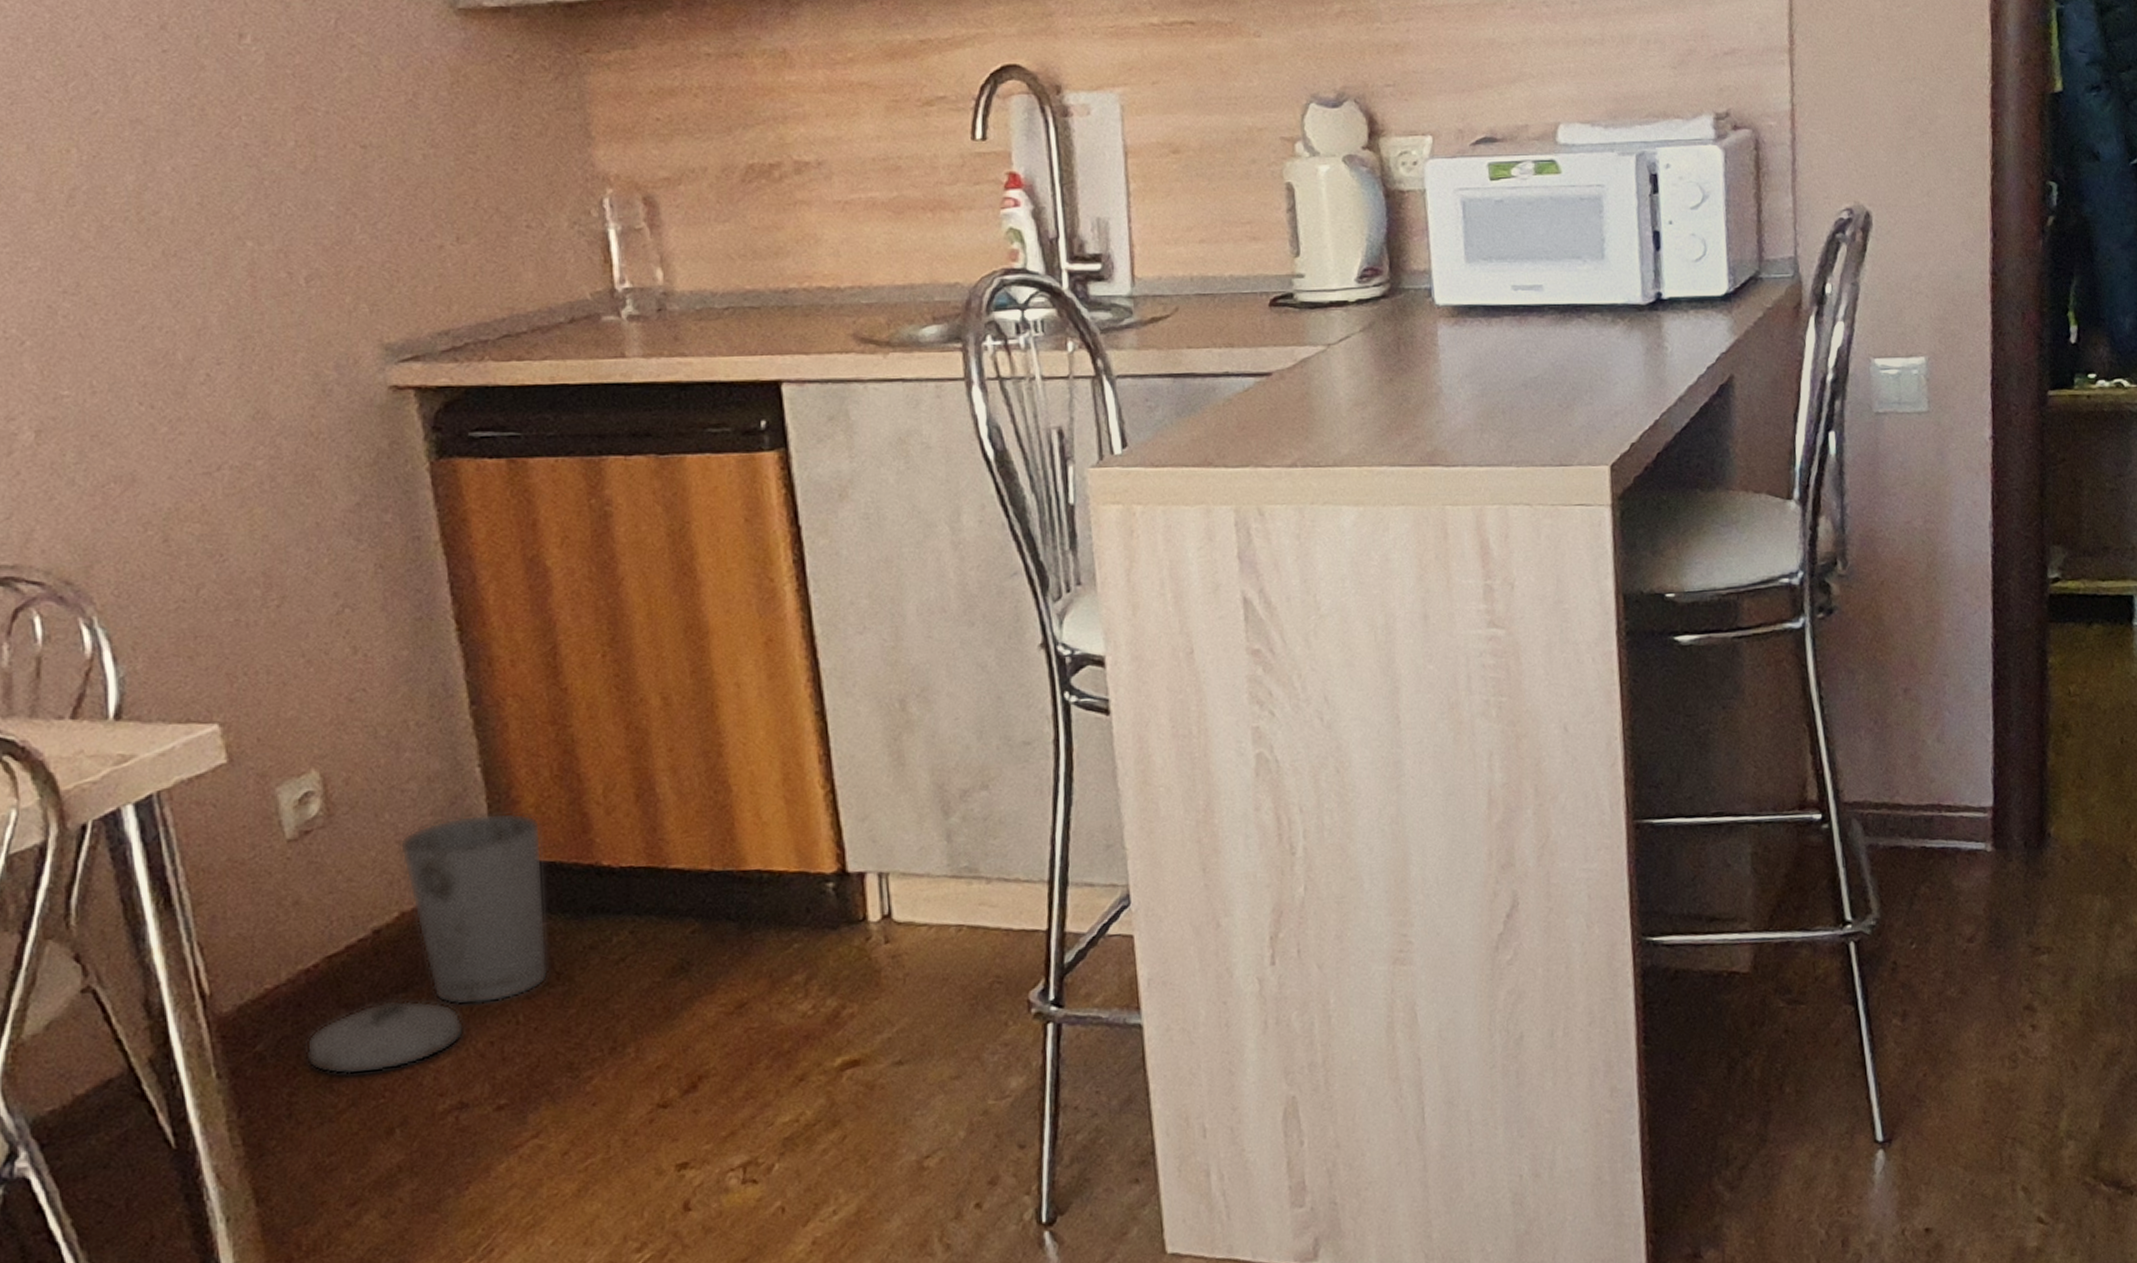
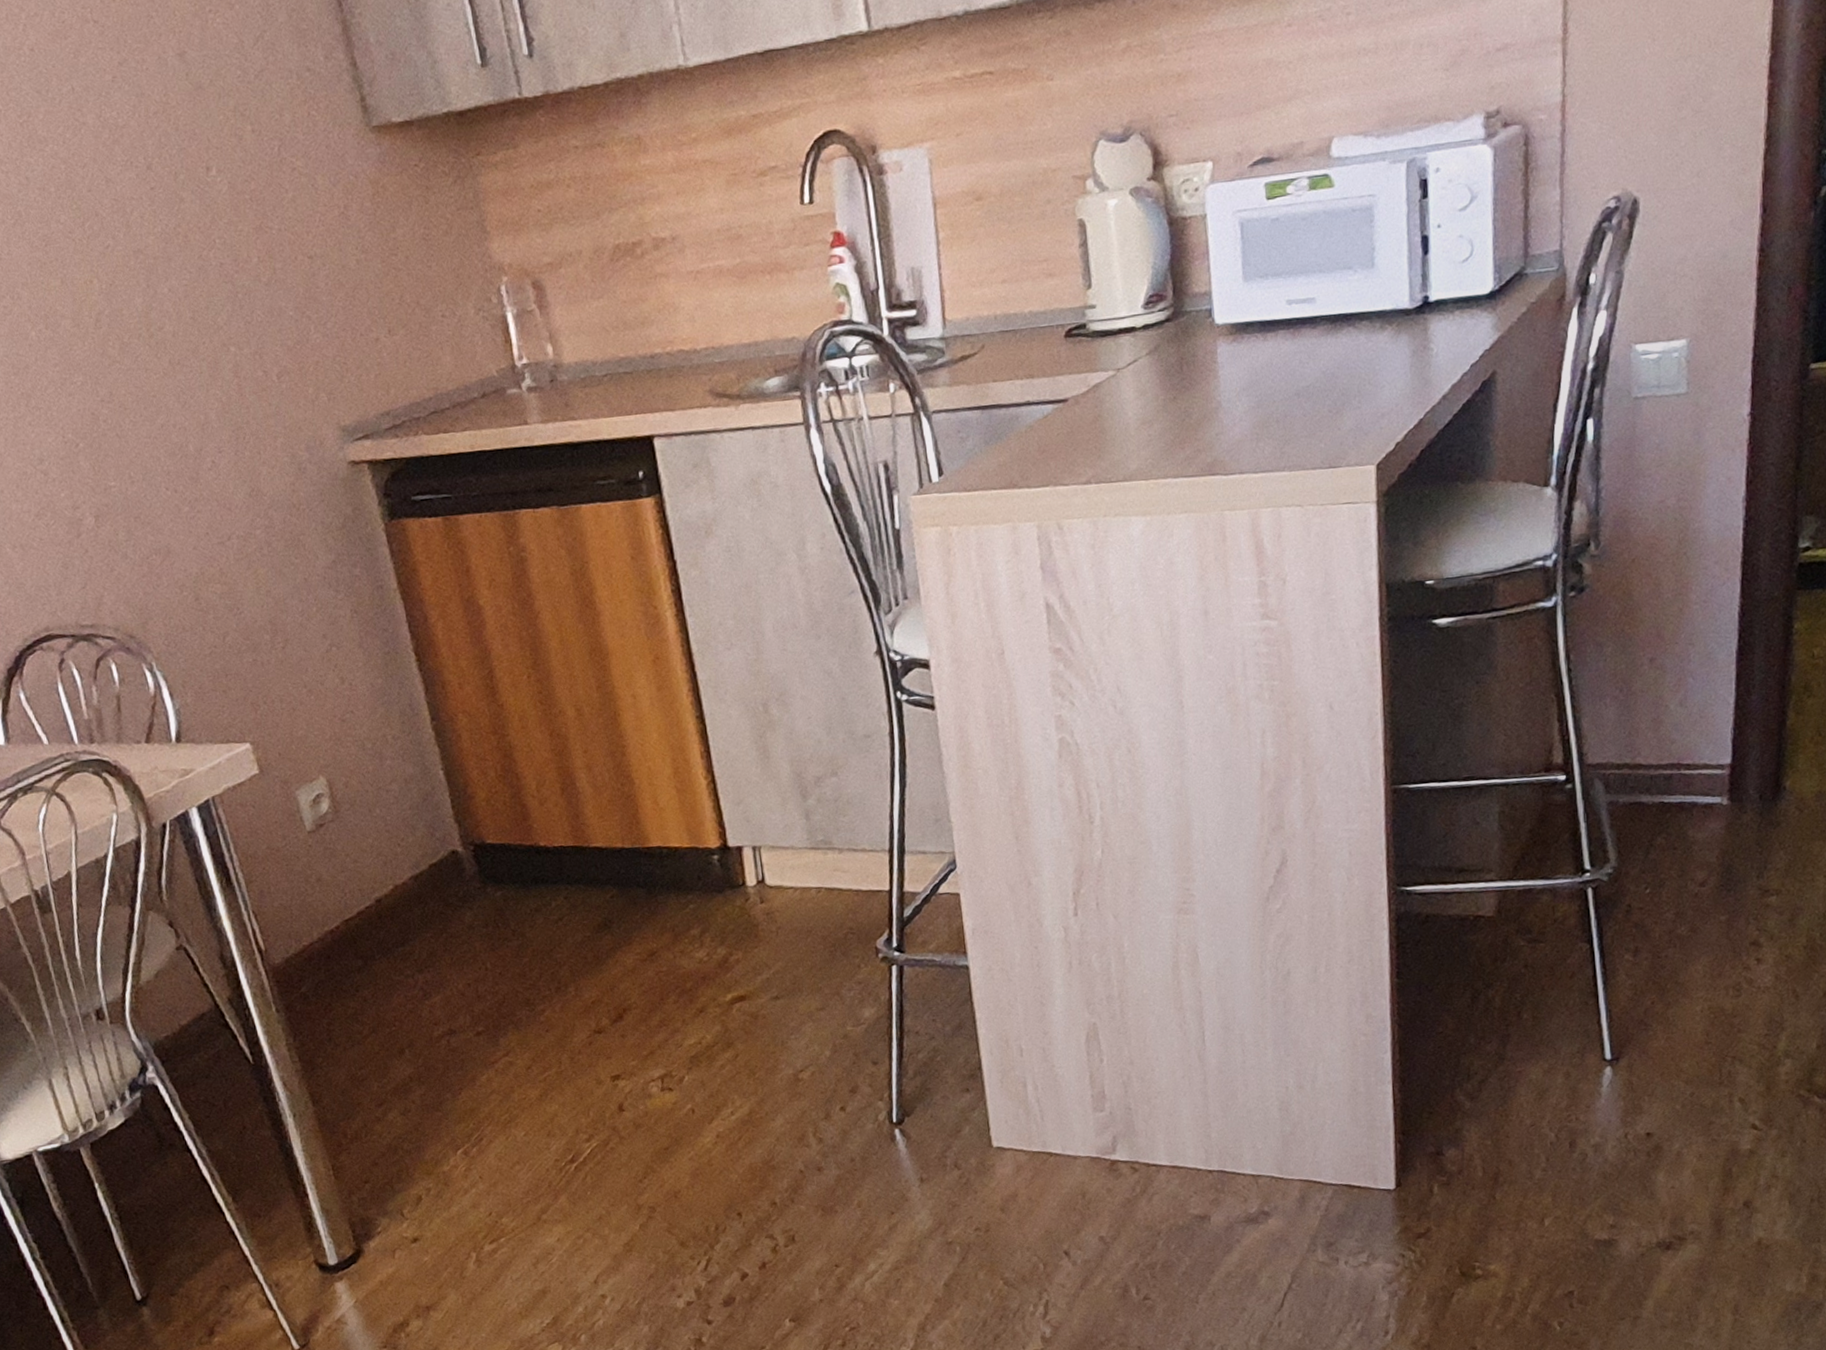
trash can: present [304,812,549,1076] -> none [335,805,507,1010]

